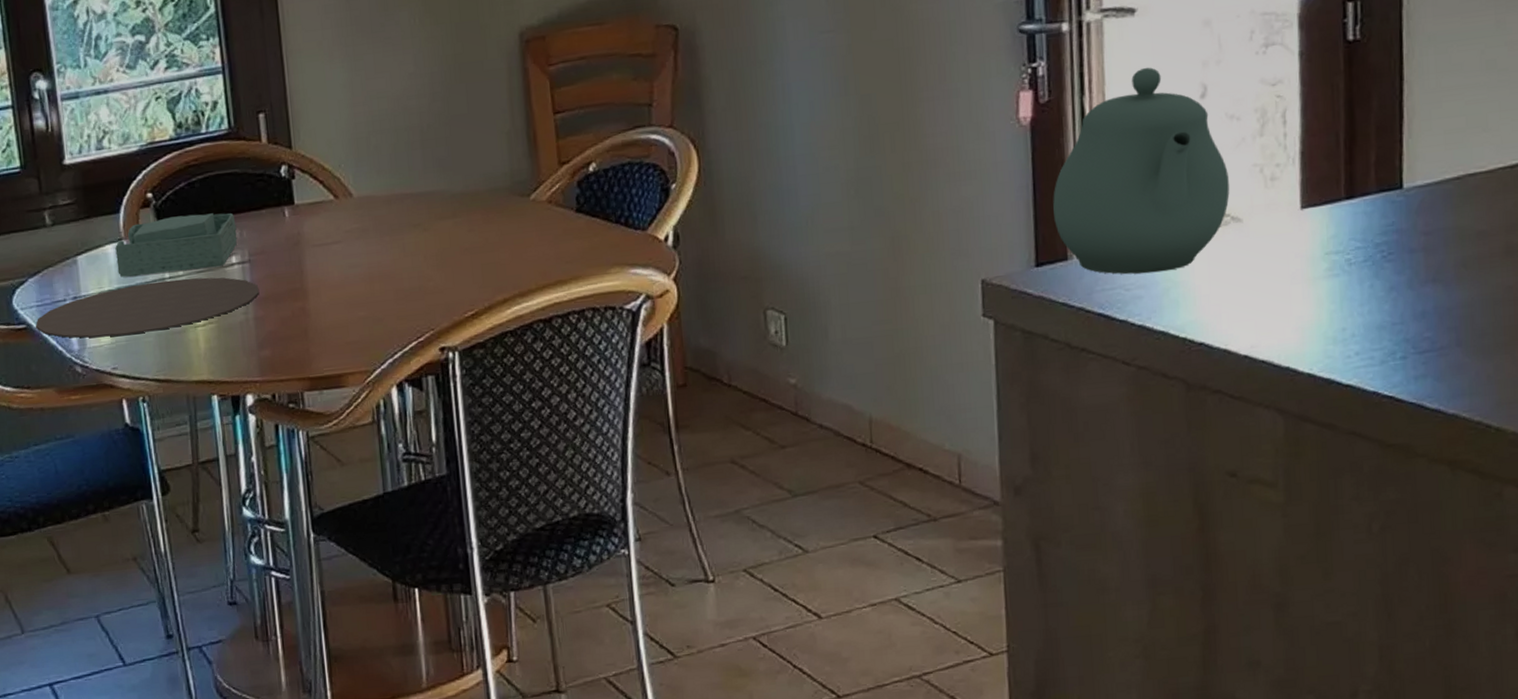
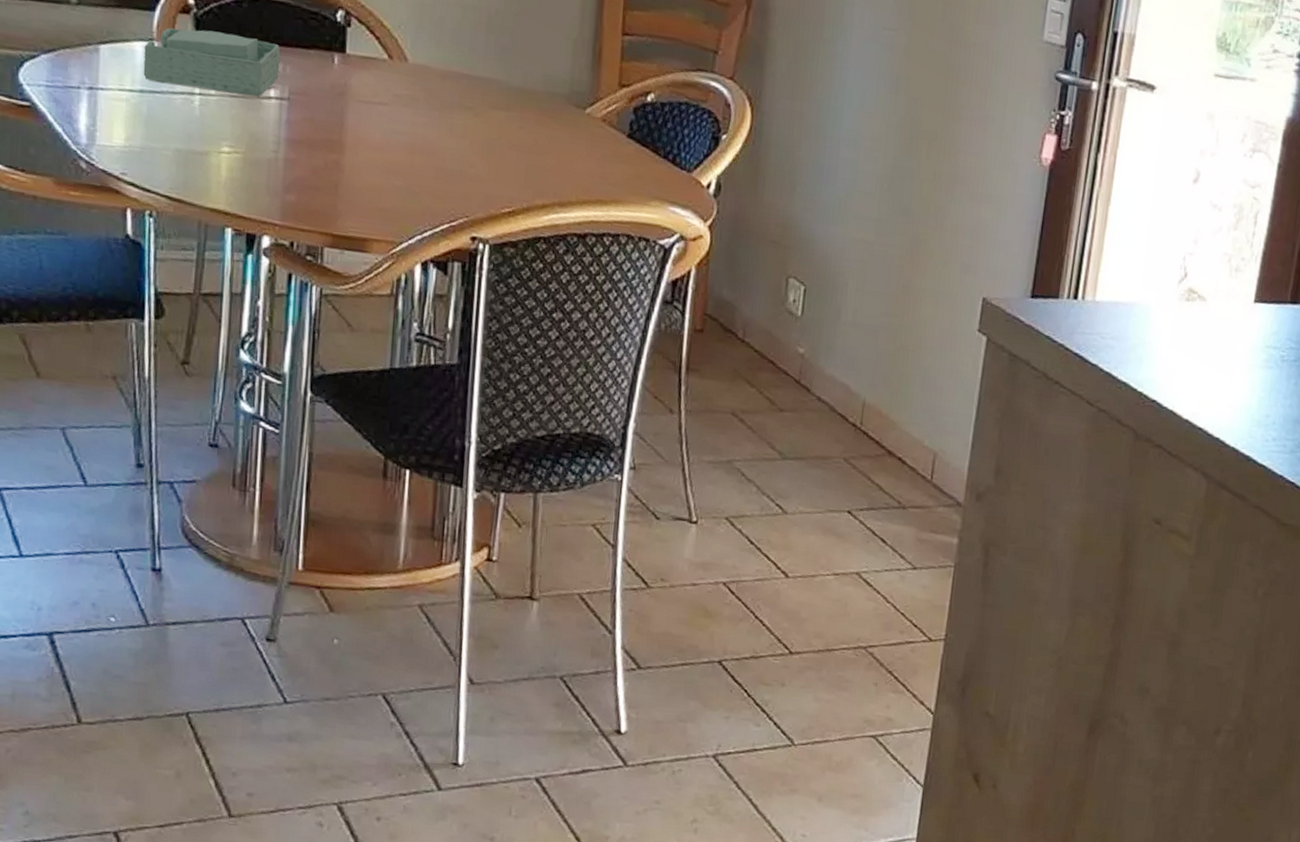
placemat: present [35,277,260,338] -> none [40,89,294,148]
teapot: present [1053,67,1230,275] -> none [1054,142,1203,330]

